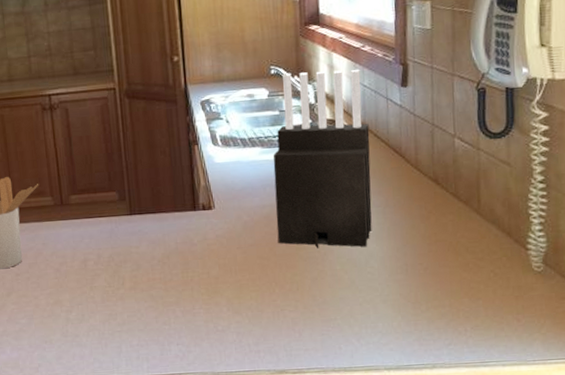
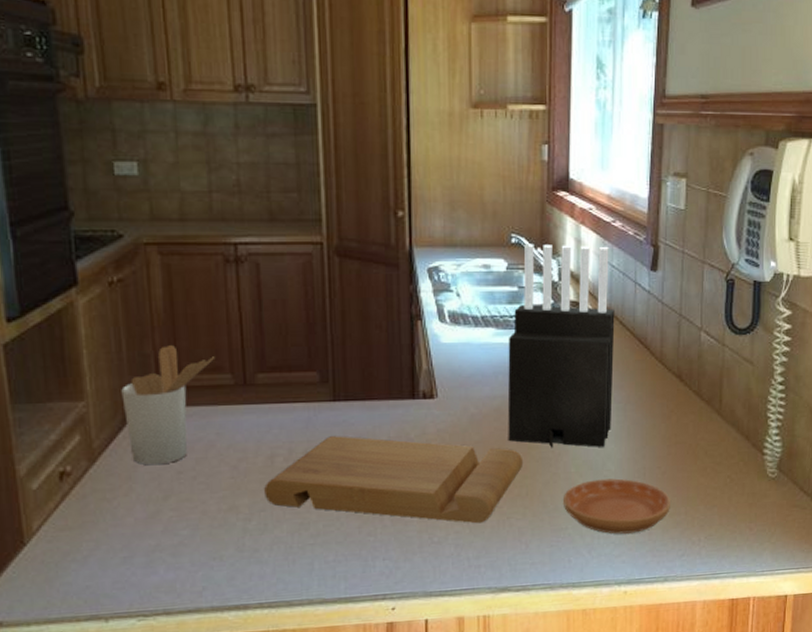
cutting board: none [80,243,293,315] -> present [264,436,524,524]
saucer: none [331,274,434,325] -> present [564,478,670,534]

